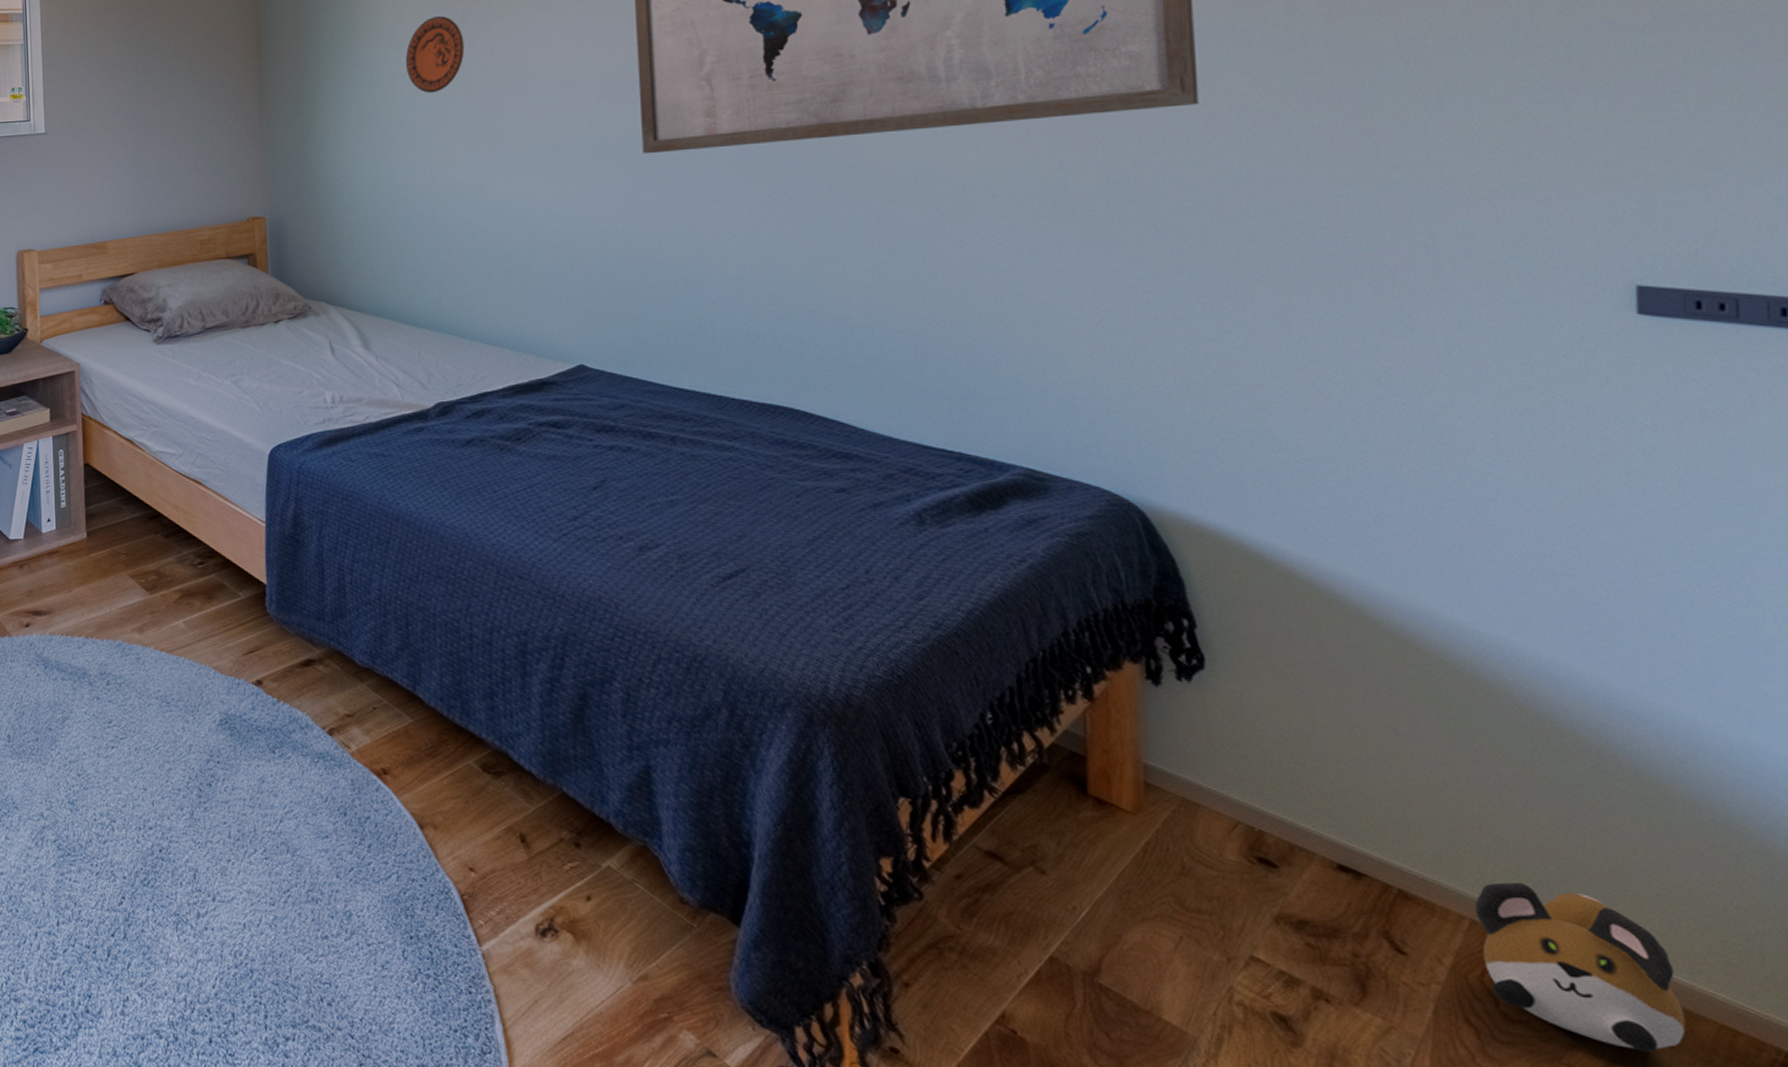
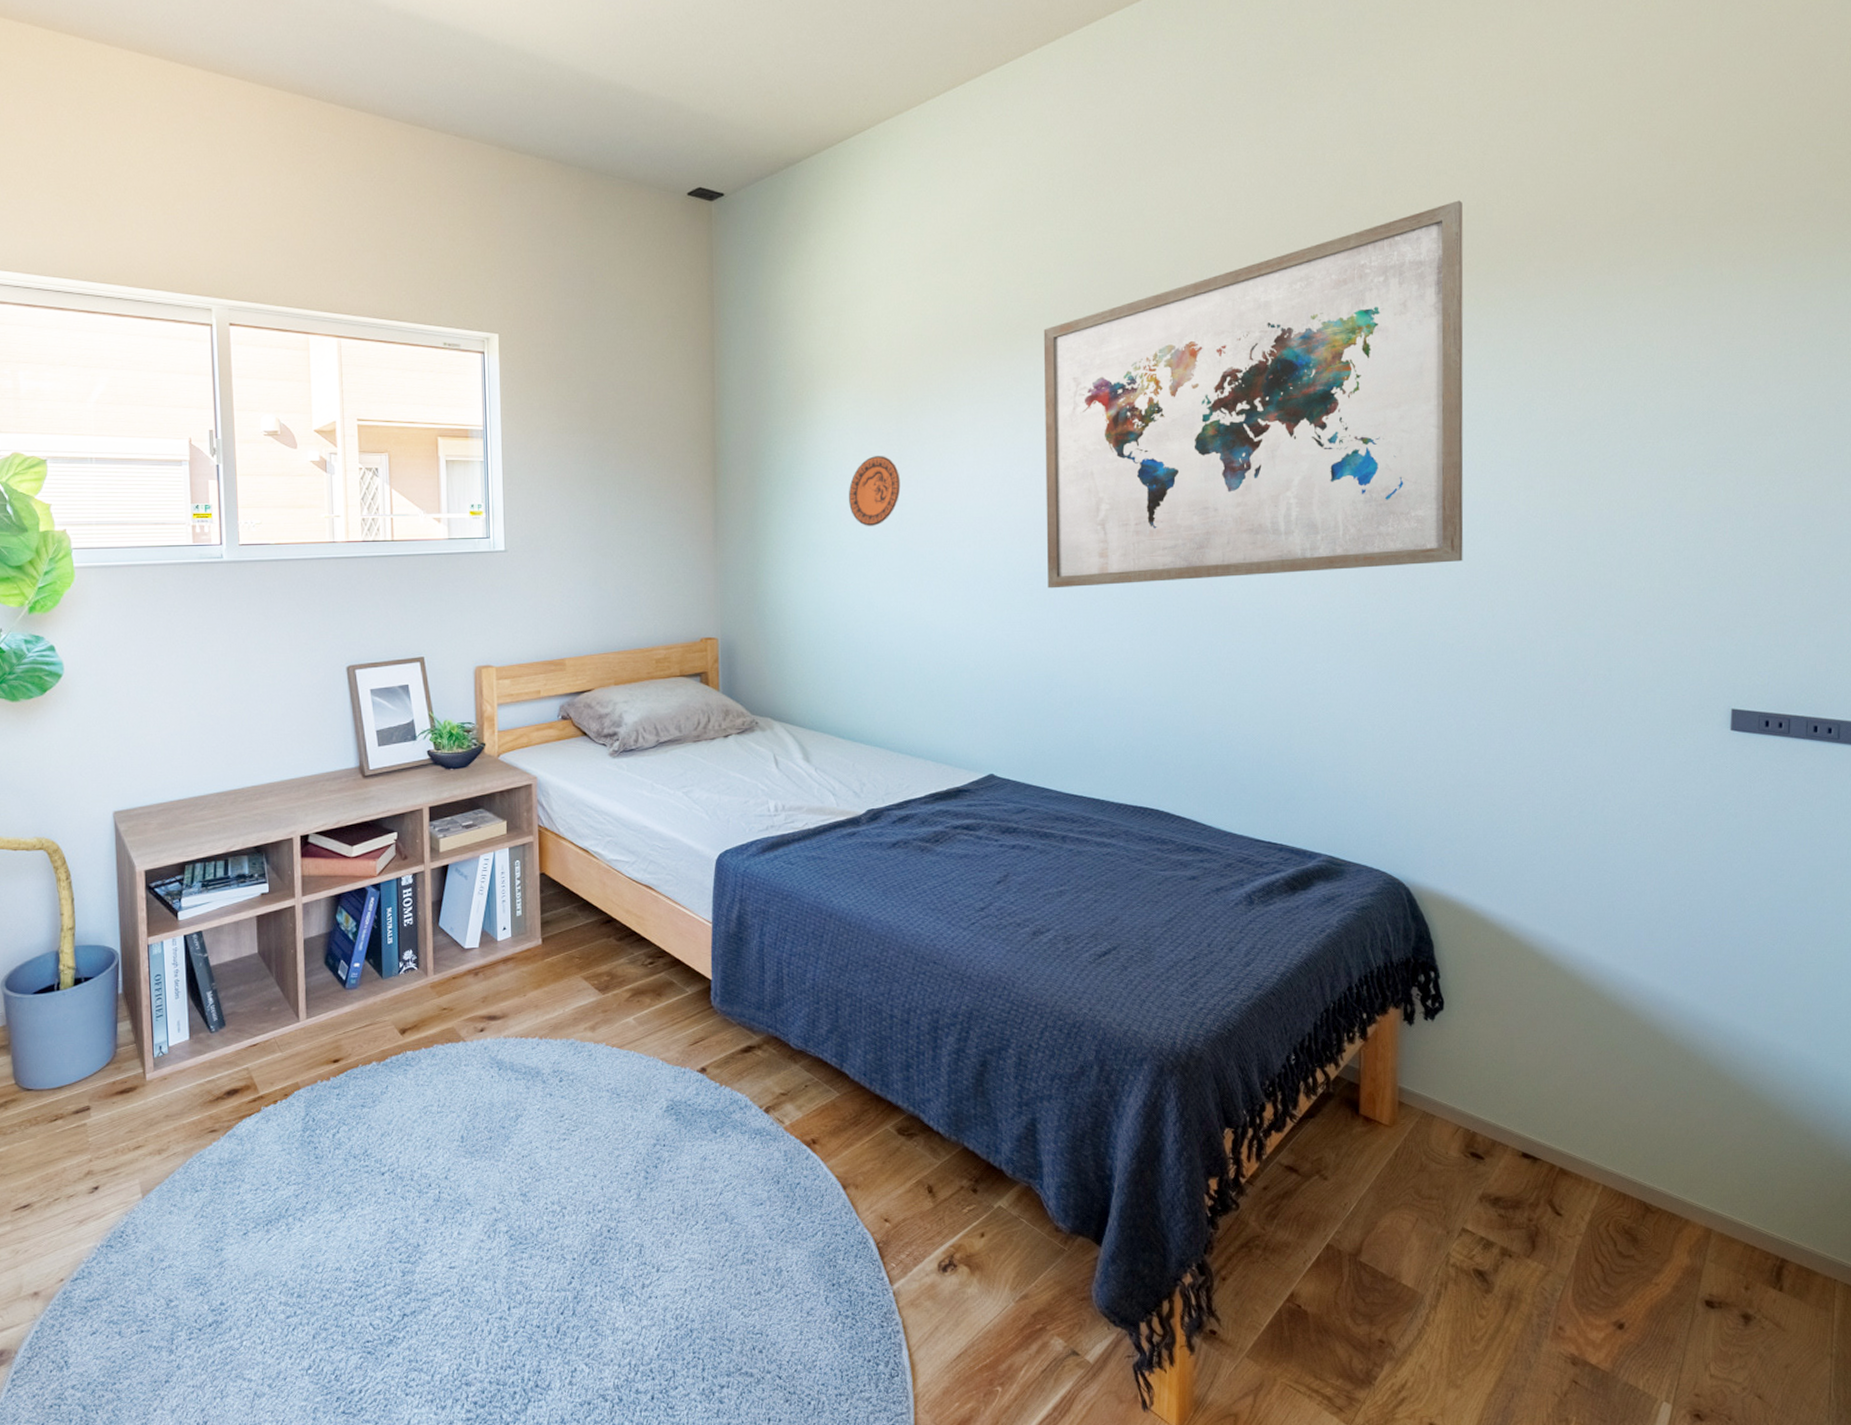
plush toy: present [1474,882,1686,1052] -> none [1606,1154,1726,1269]

